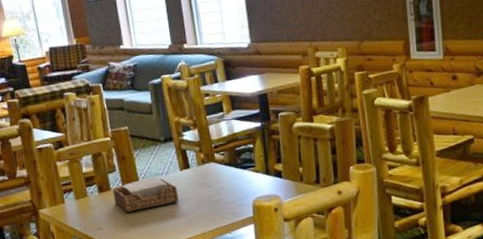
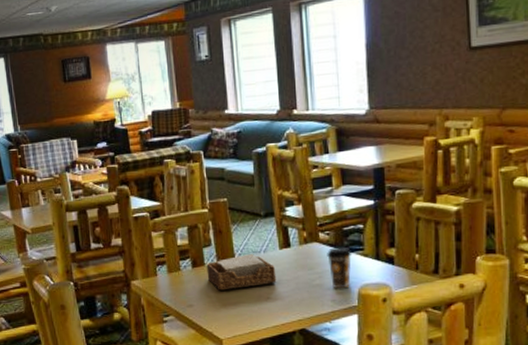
coffee cup: none [223,165,246,203] -> present [327,246,353,289]

